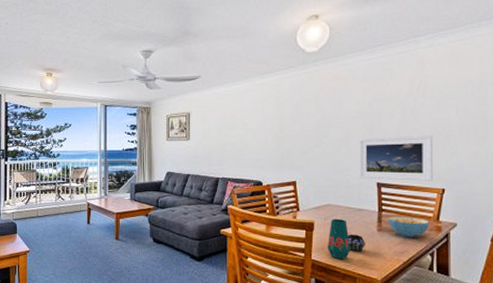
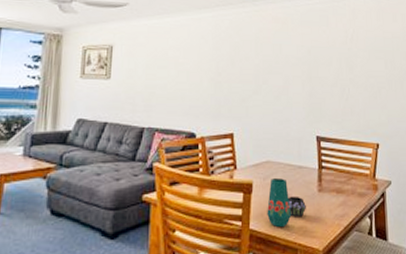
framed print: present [359,134,434,181] -> none [298,86,368,135]
cereal bowl: present [388,216,429,238] -> none [328,174,367,199]

